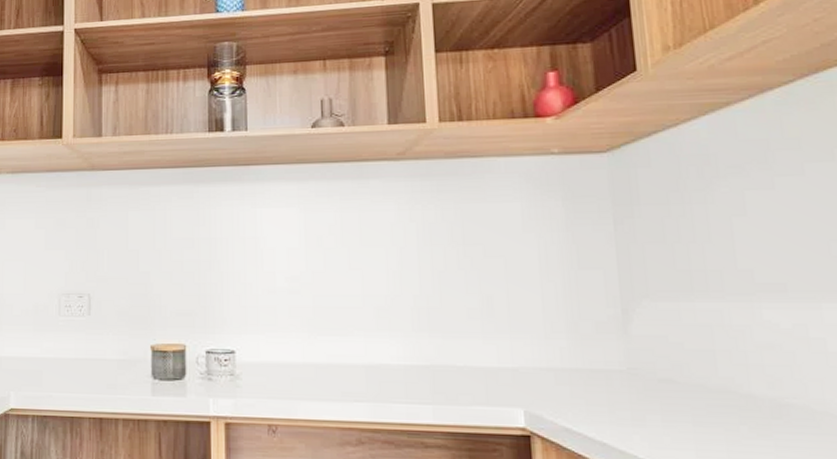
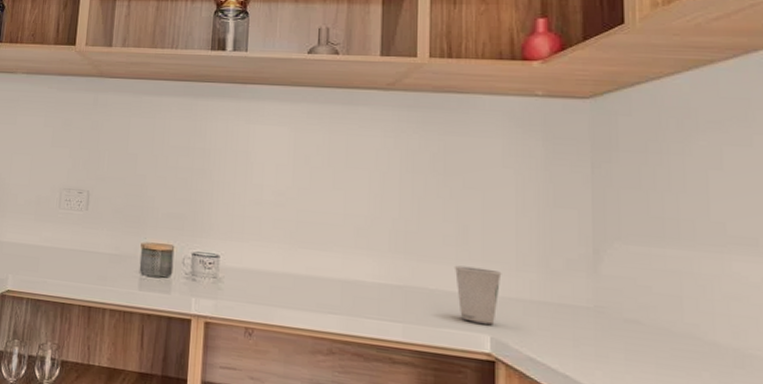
dixie cup: none [480,339,531,398] -> present [454,265,502,325]

